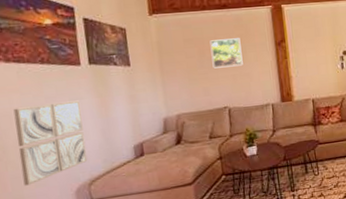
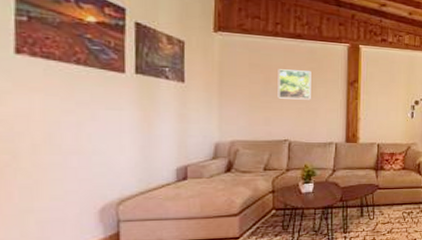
wall art: present [13,100,88,186] -> none [33,109,119,198]

